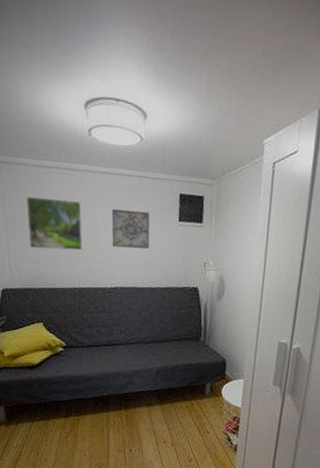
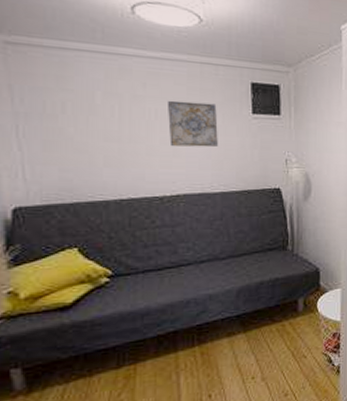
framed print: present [26,197,83,251] -> none [47,87,130,153]

